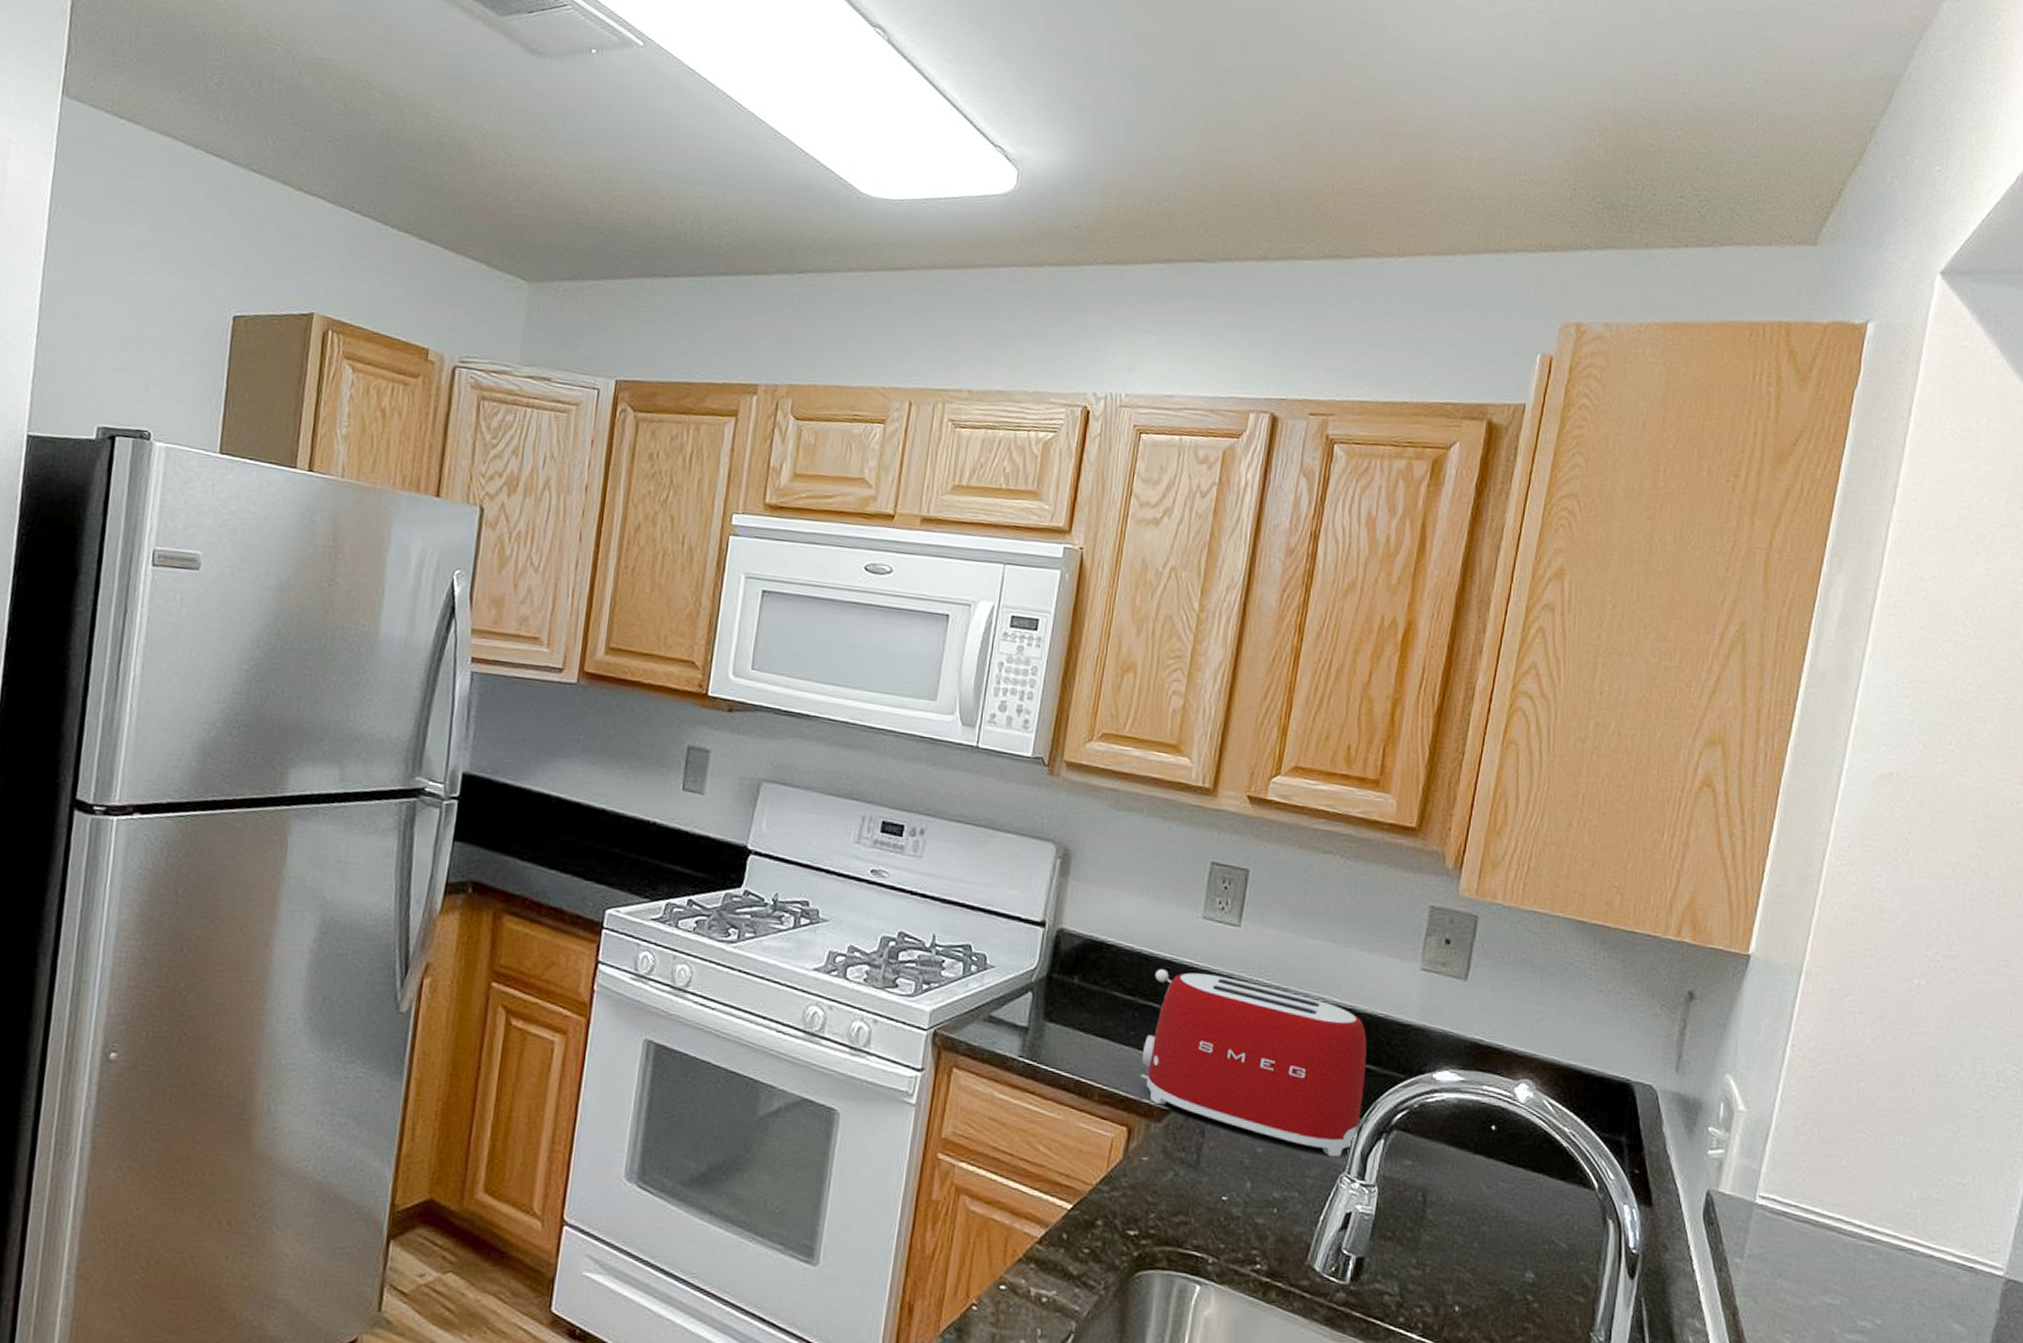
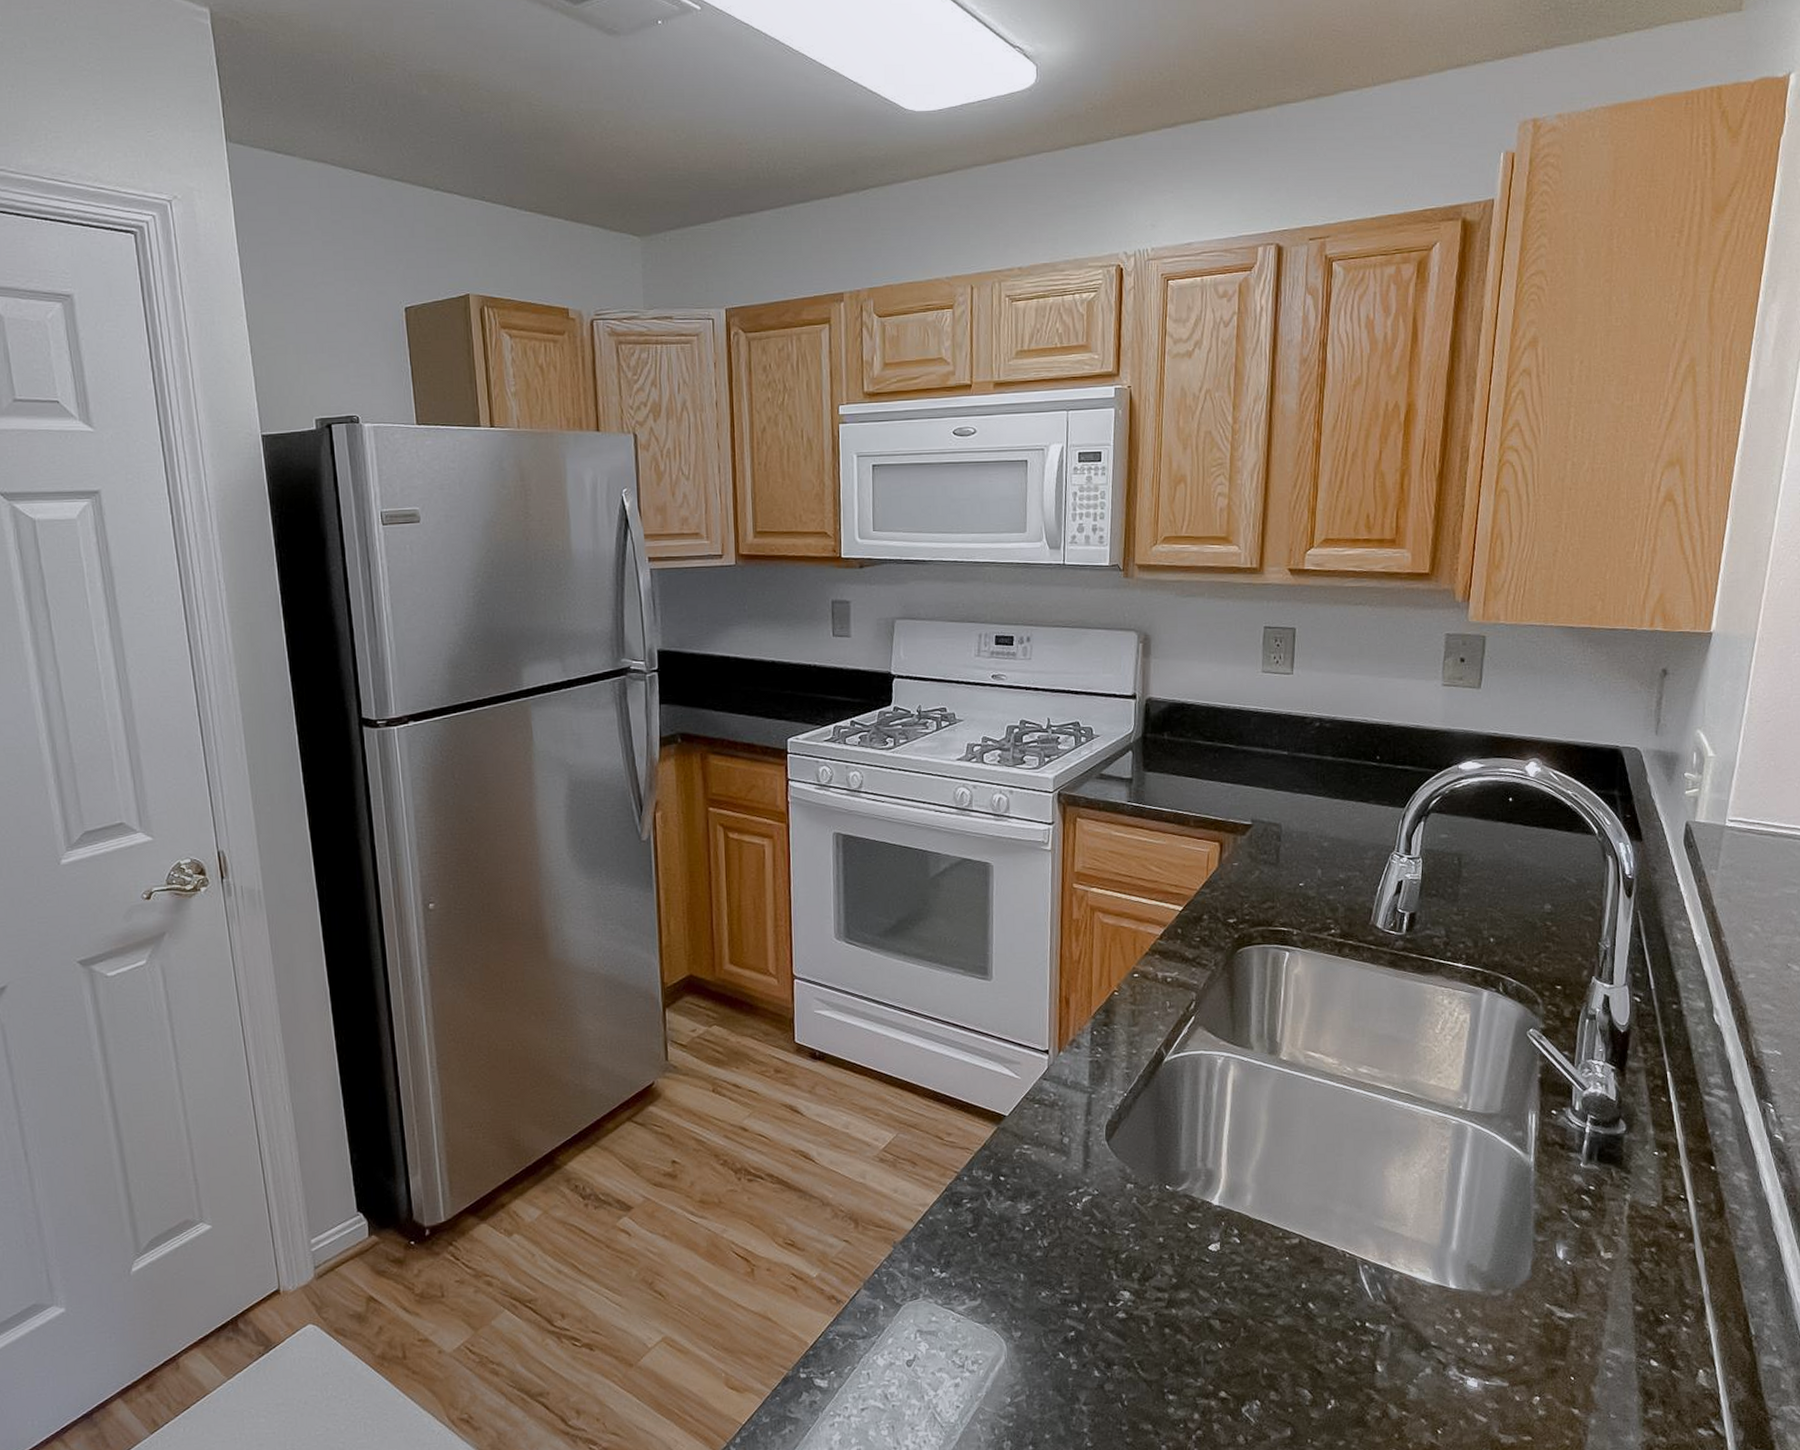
toaster: present [1140,969,1367,1158] -> none [1224,715,1405,841]

